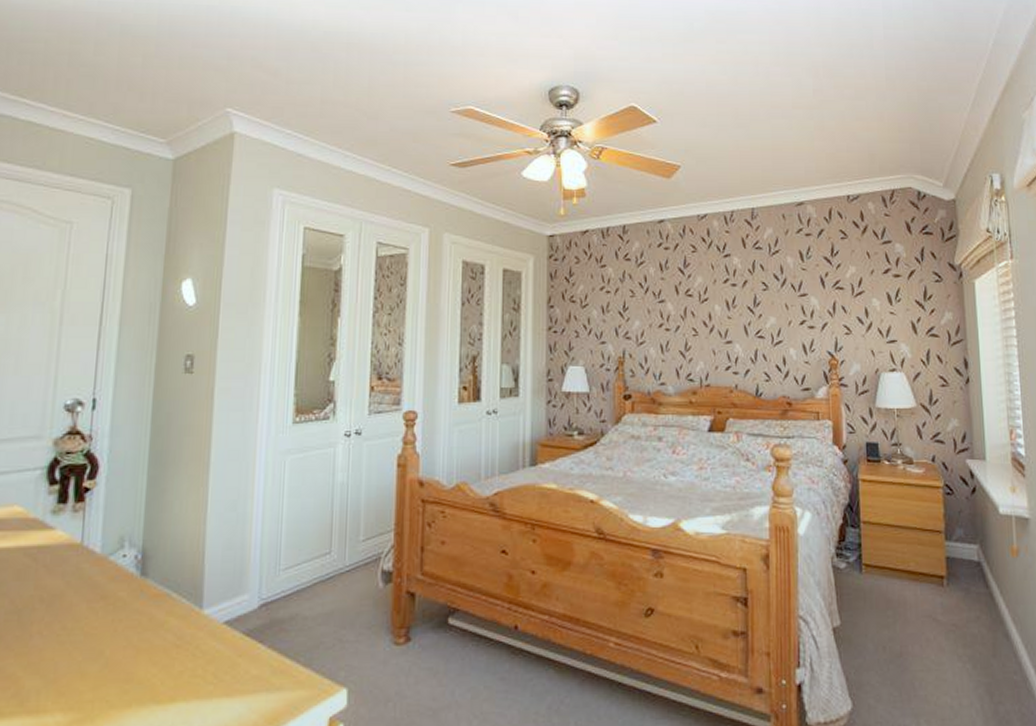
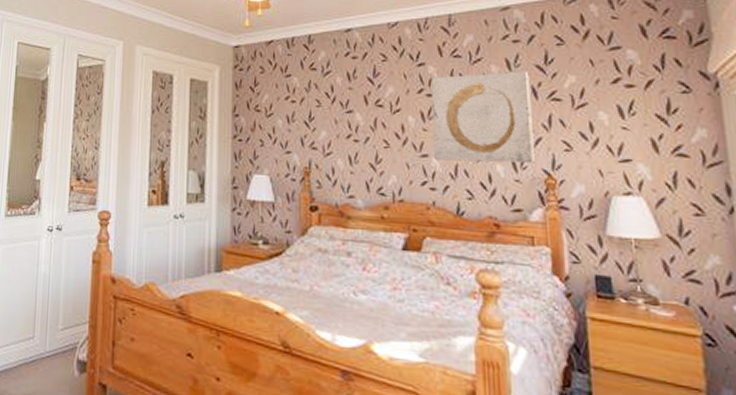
wall art: none [735,262,821,346] -> present [430,71,535,163]

